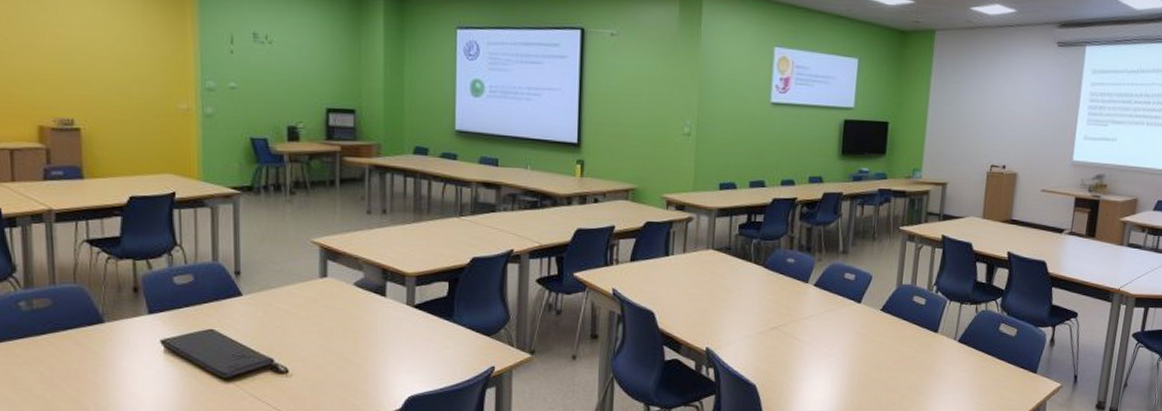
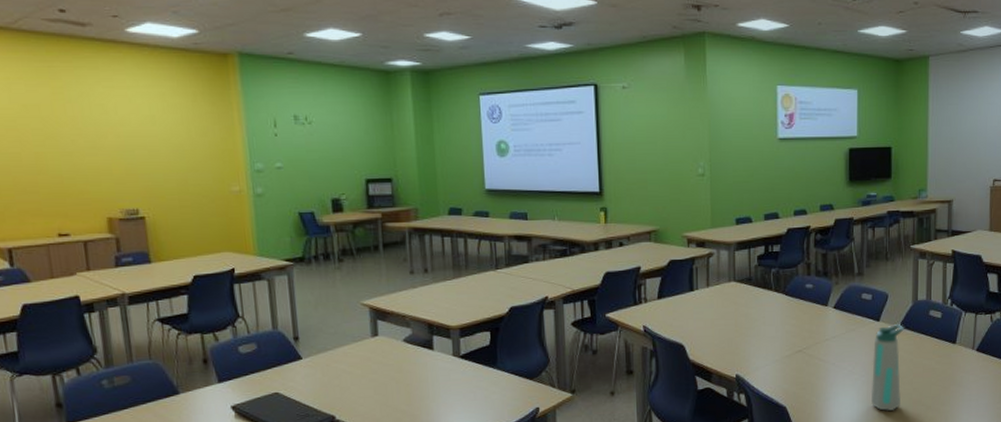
water bottle: none [845,307,886,397] -> present [871,323,904,411]

